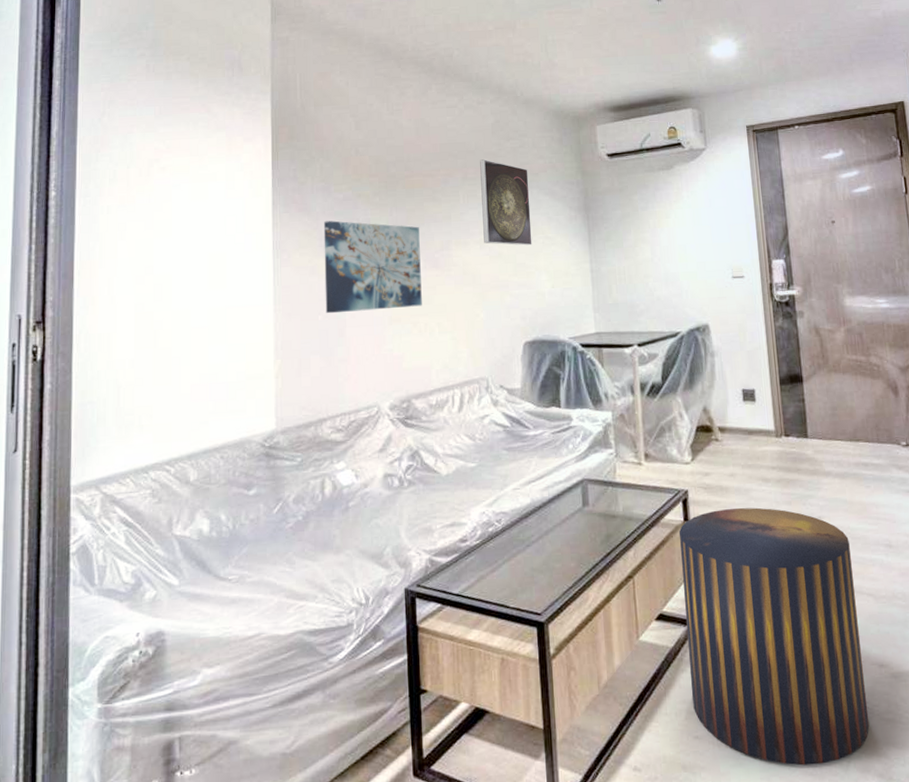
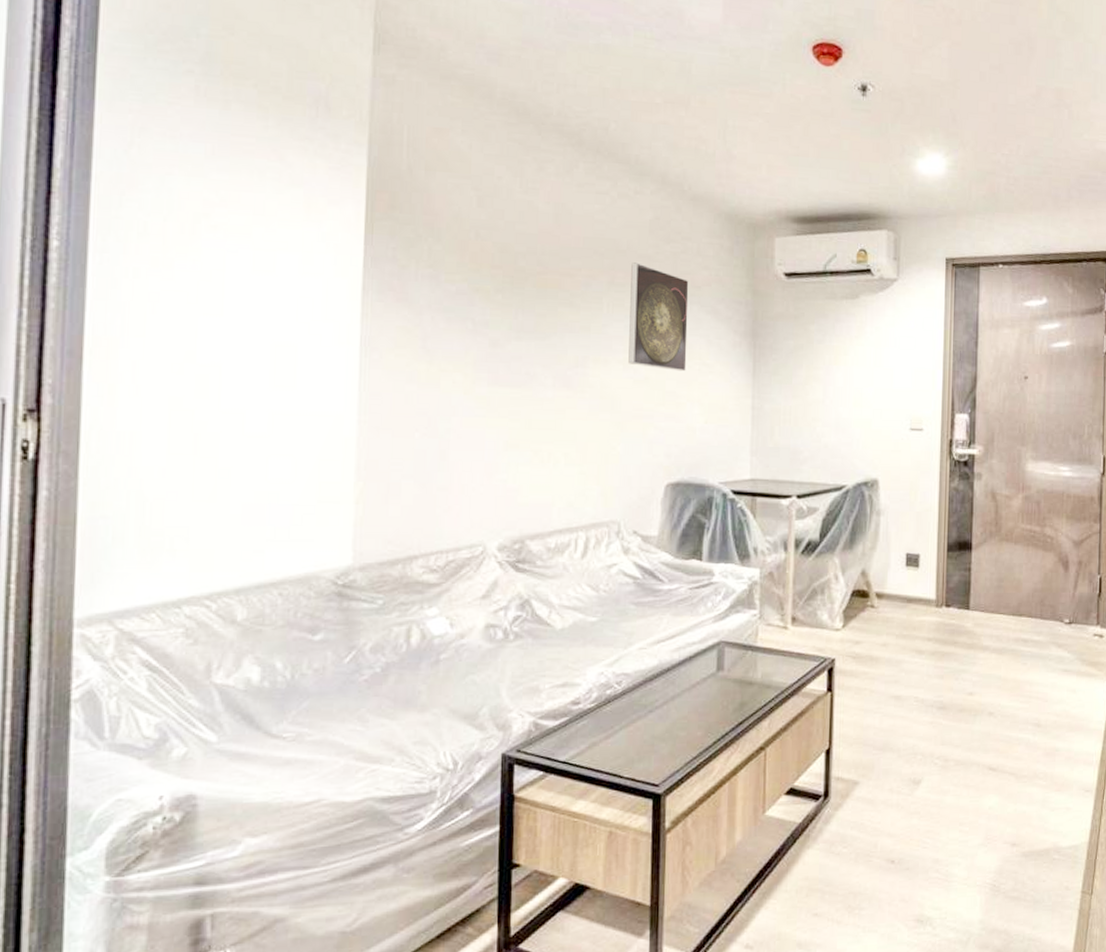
wall art: present [323,221,422,314] -> none [424,317,550,432]
stool: present [679,507,870,766] -> none [816,680,998,942]

